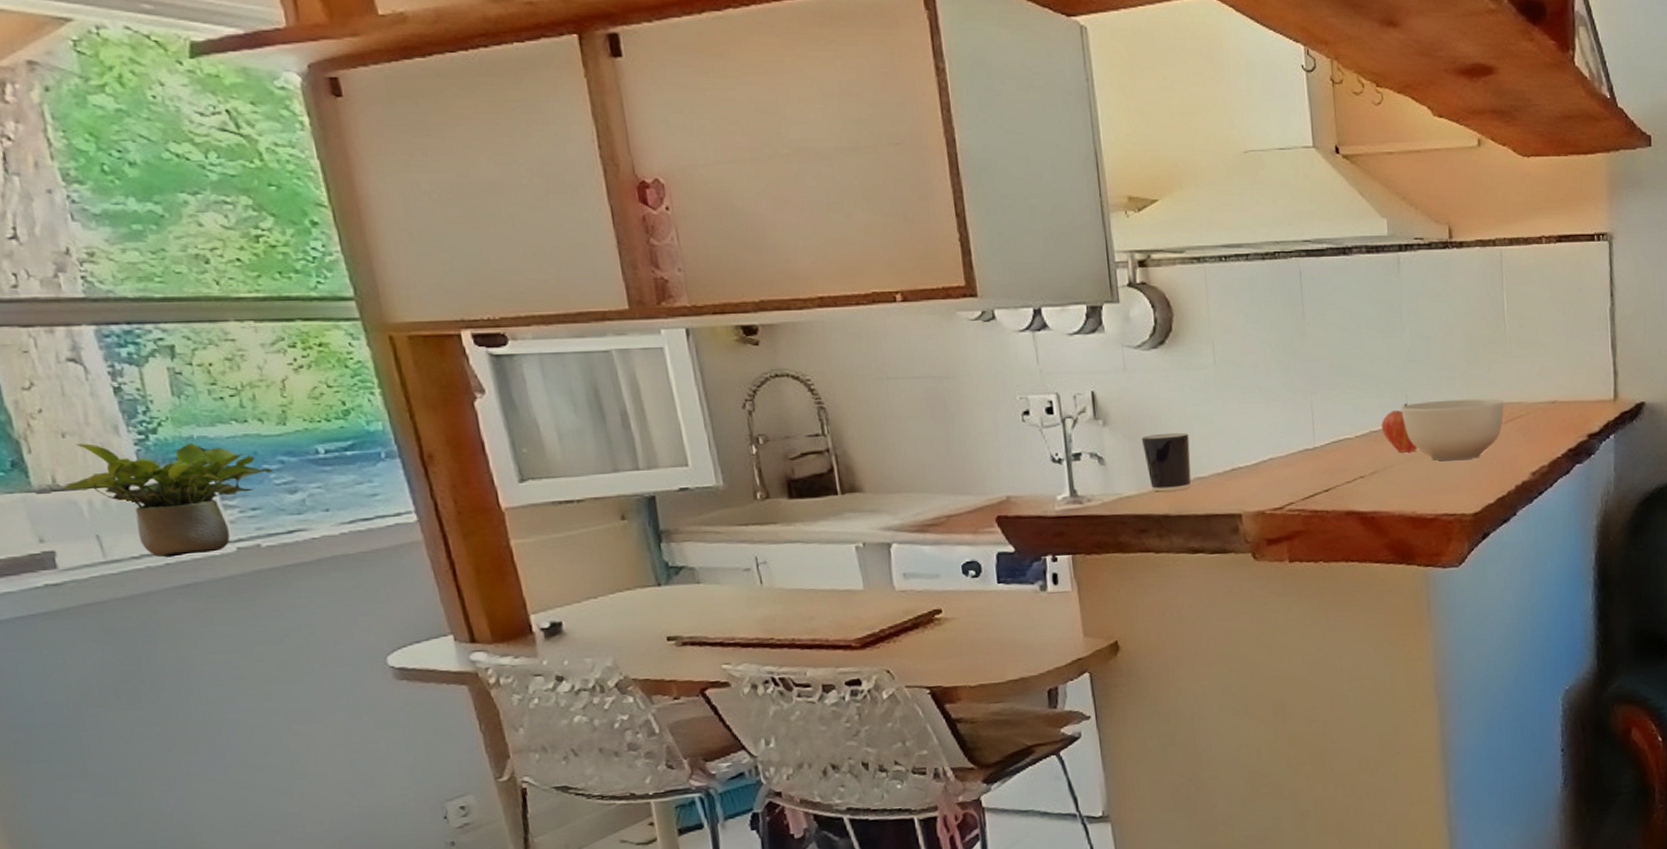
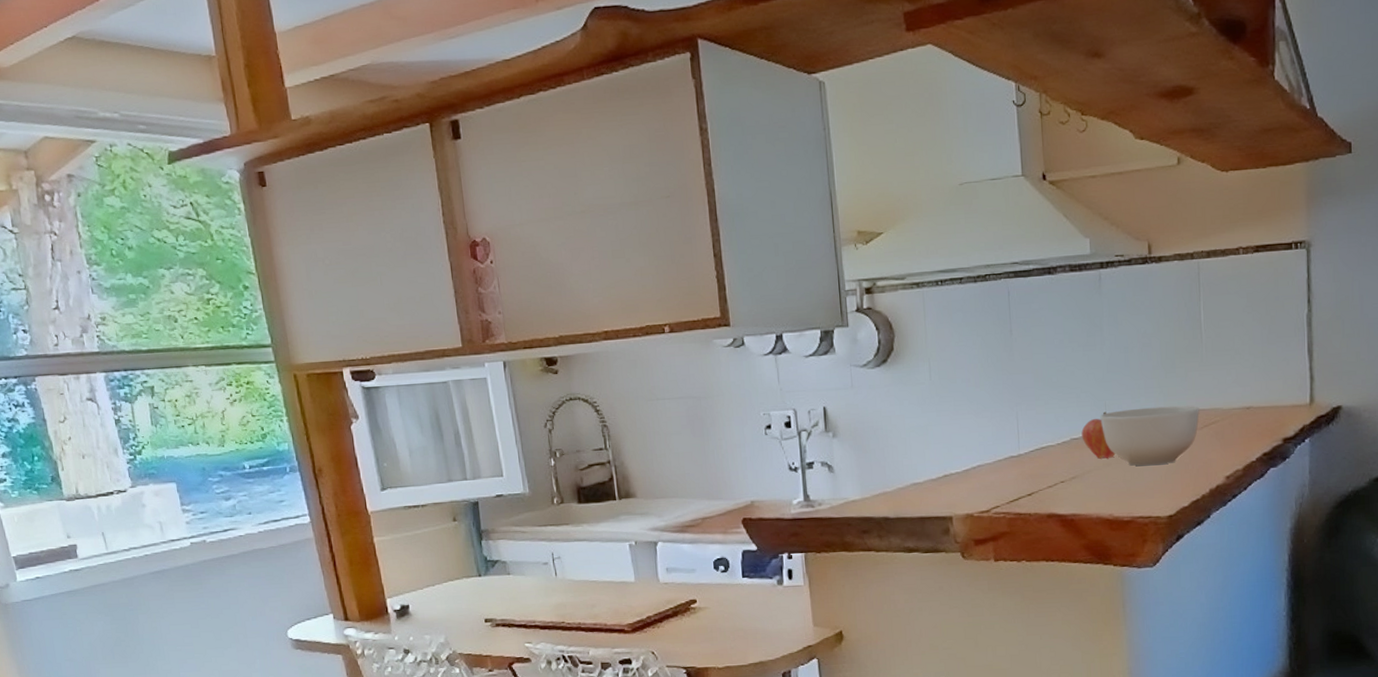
potted plant: present [64,443,274,558] -> none [83,462,216,550]
mug: present [1141,432,1192,492] -> none [865,442,909,497]

